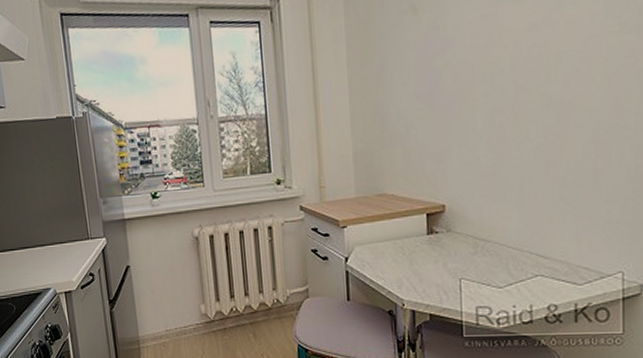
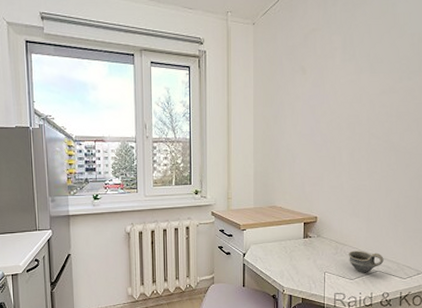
cup: none [492,248,547,279] -> present [348,251,384,273]

